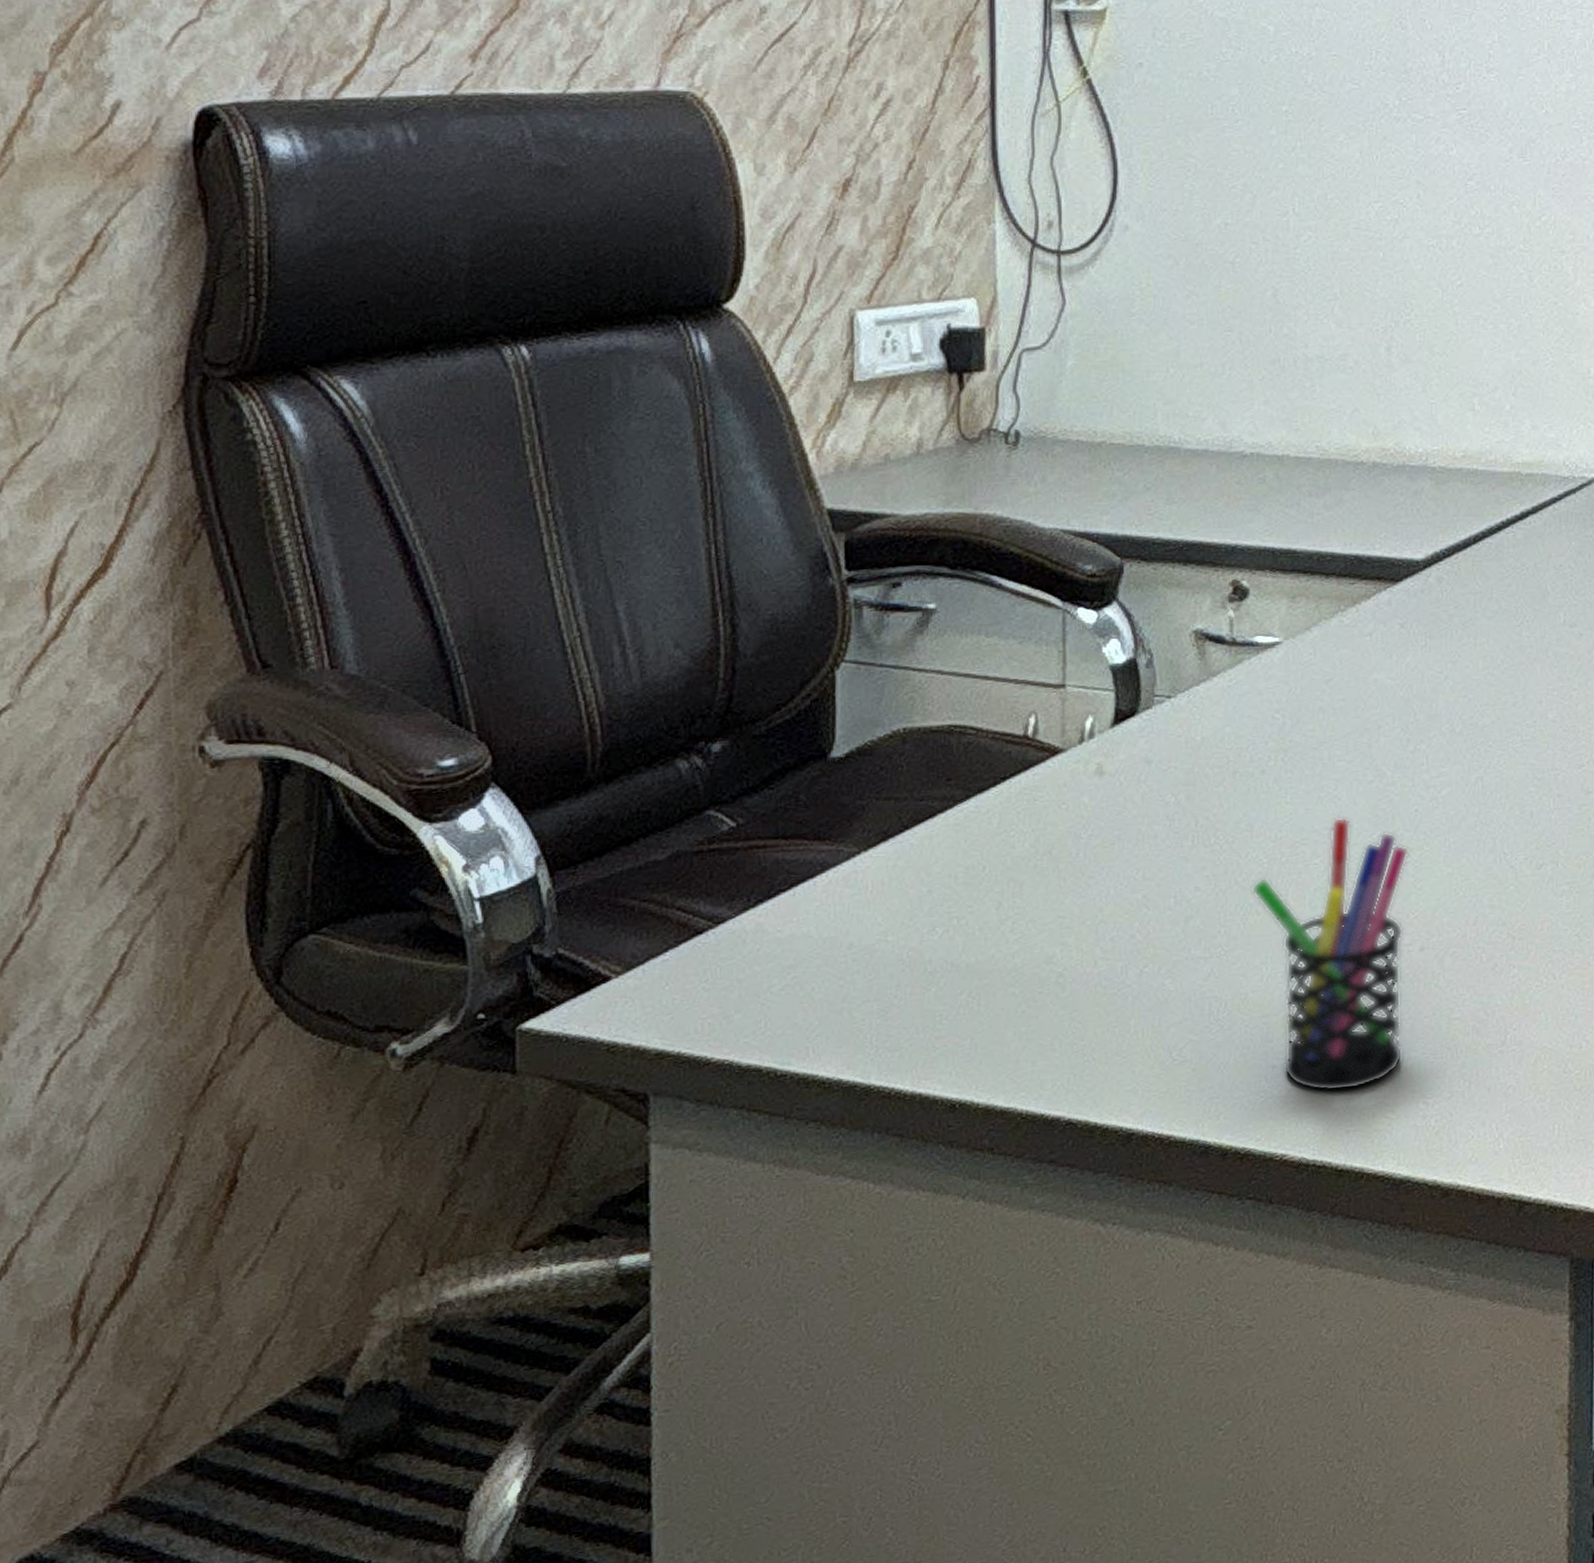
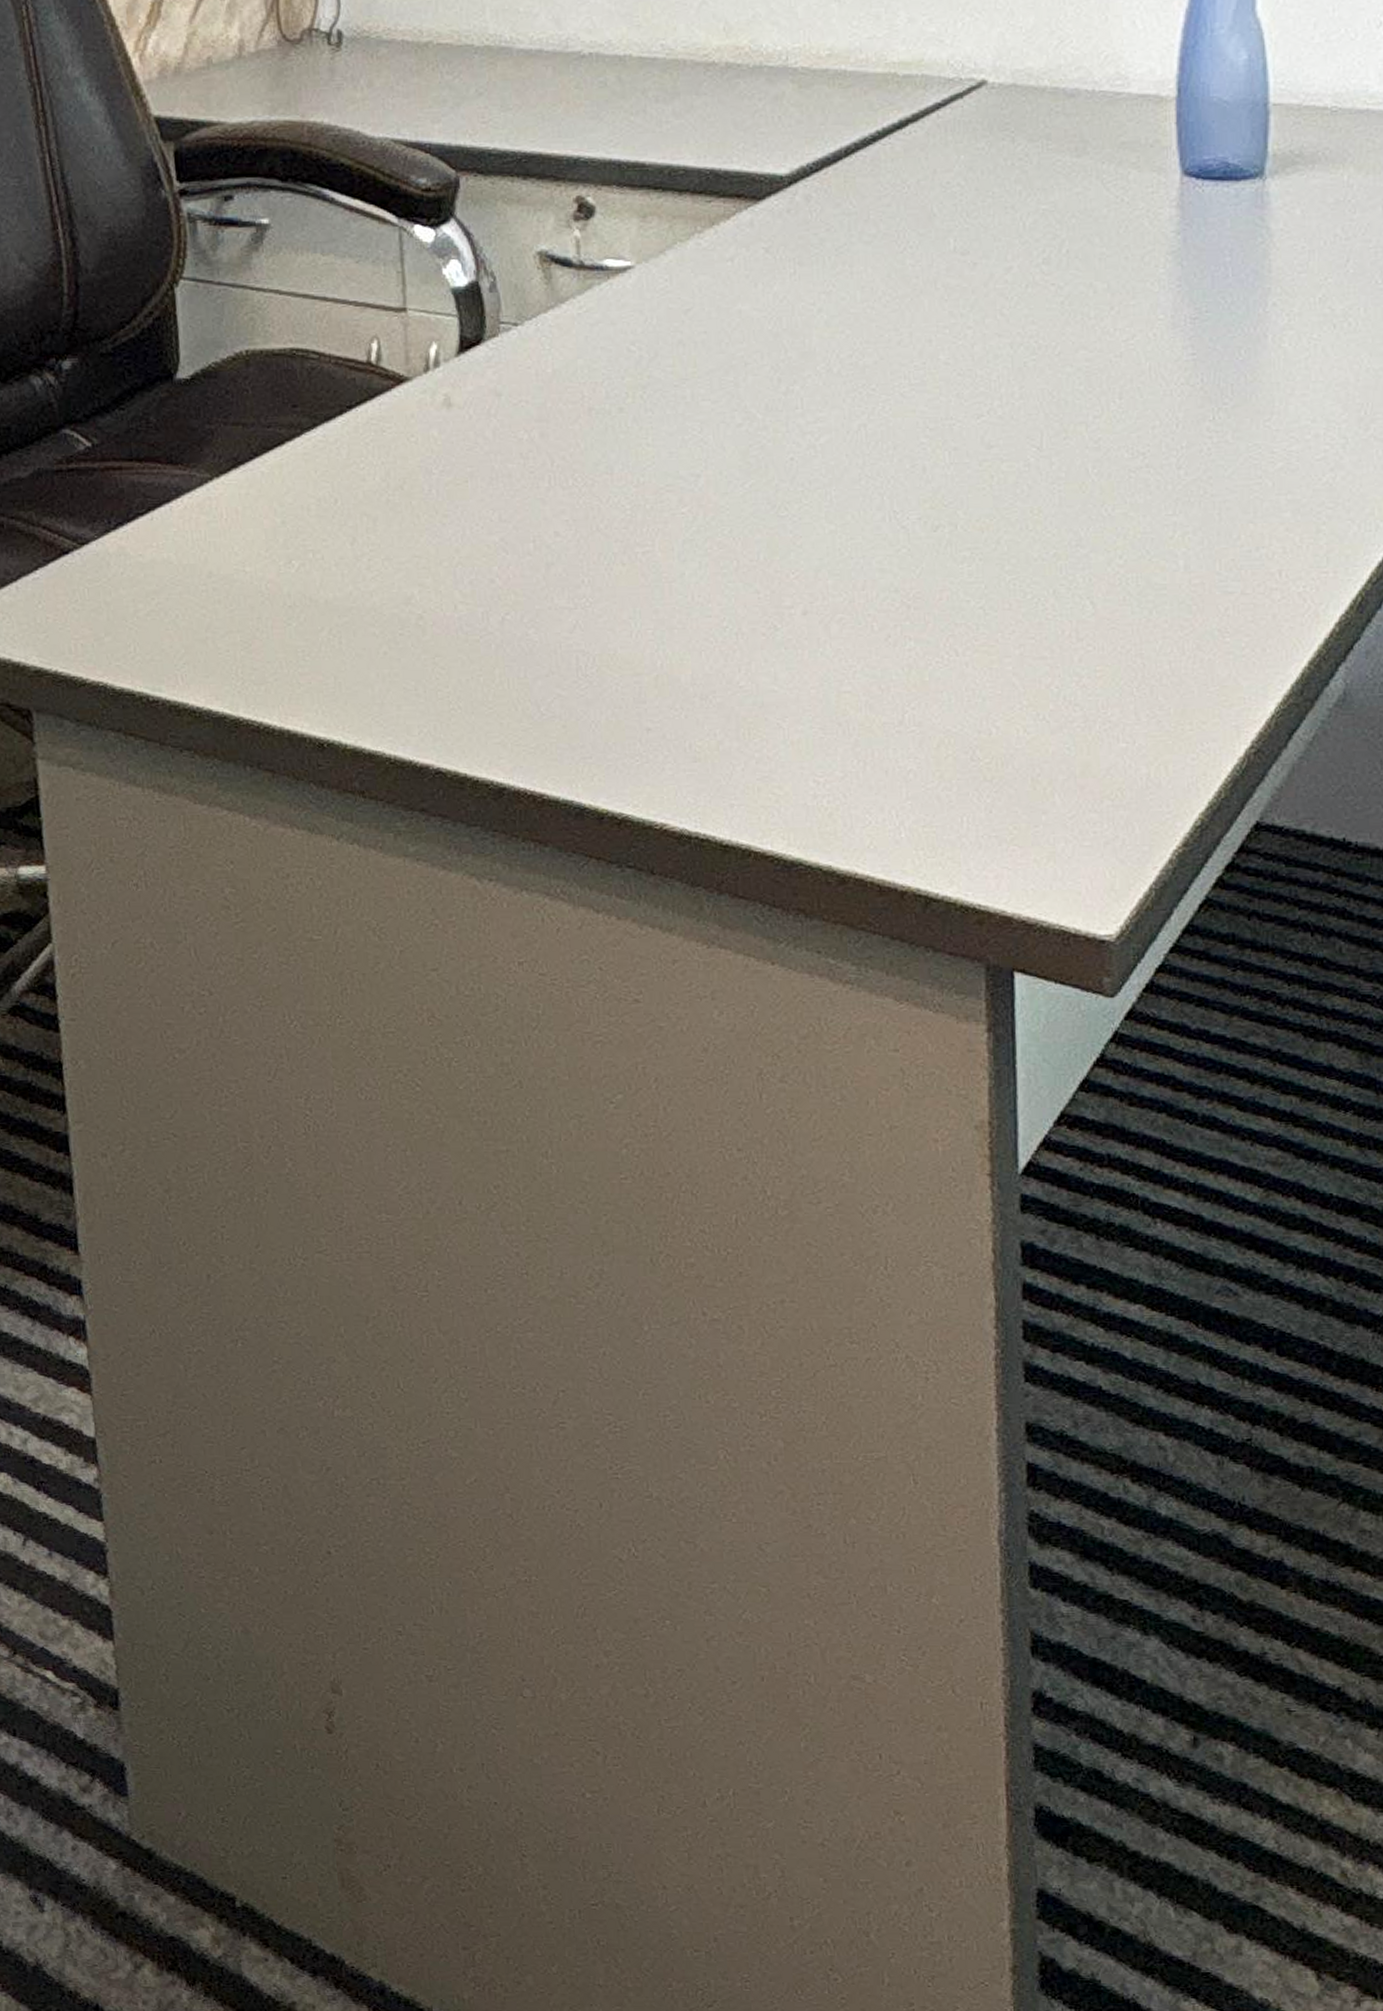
pen holder: present [1252,817,1409,1092] -> none [615,463,789,761]

